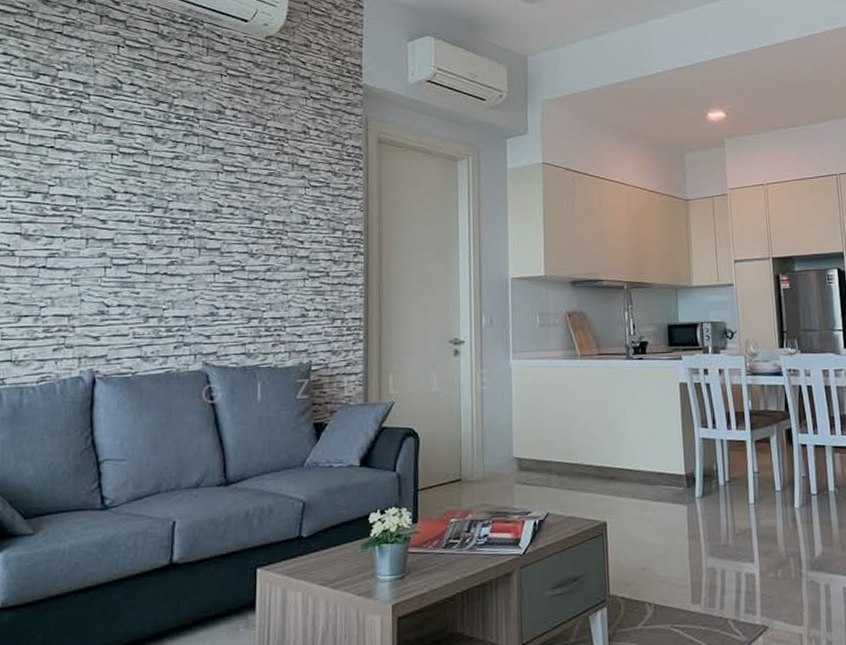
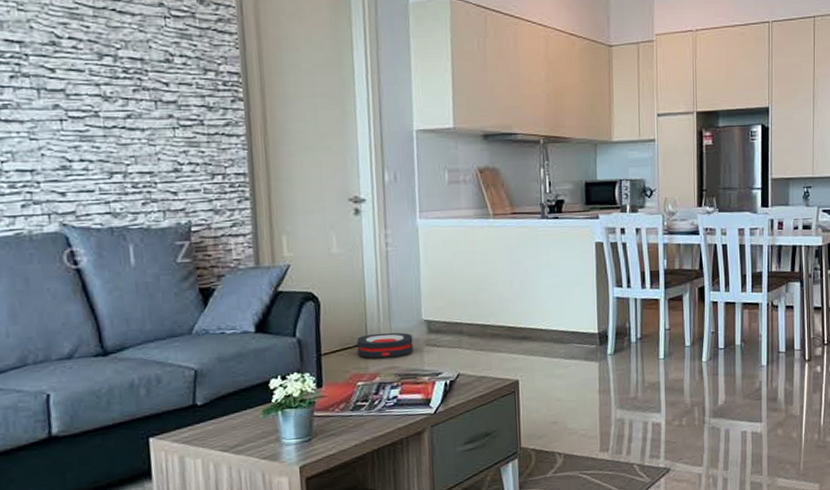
robot vacuum: none [451,469,505,495] -> present [357,332,414,358]

